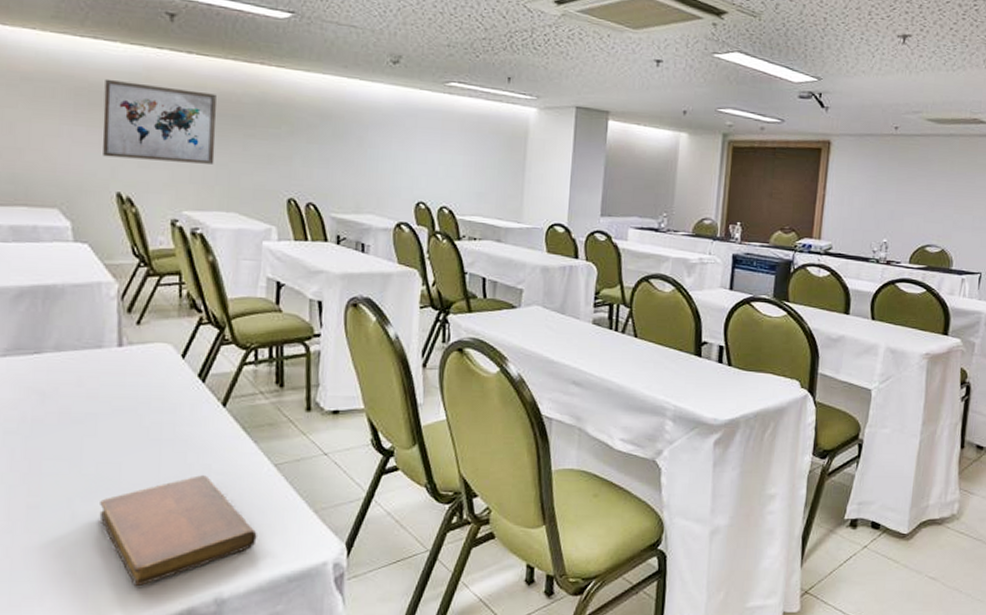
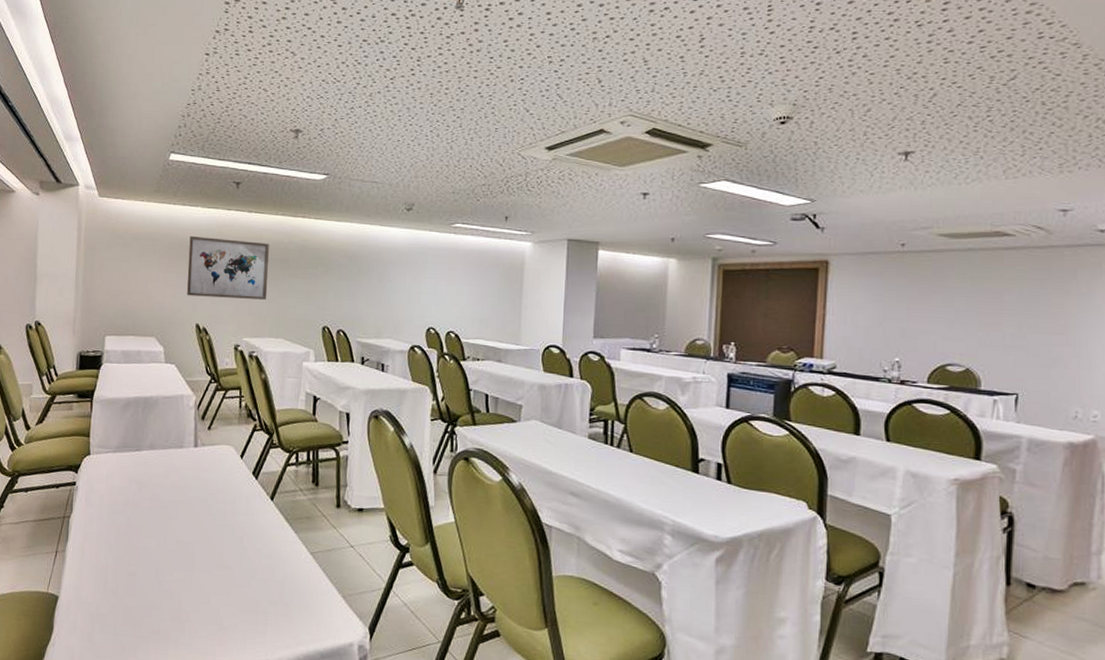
notebook: present [99,475,257,587] -> none [178,558,296,649]

